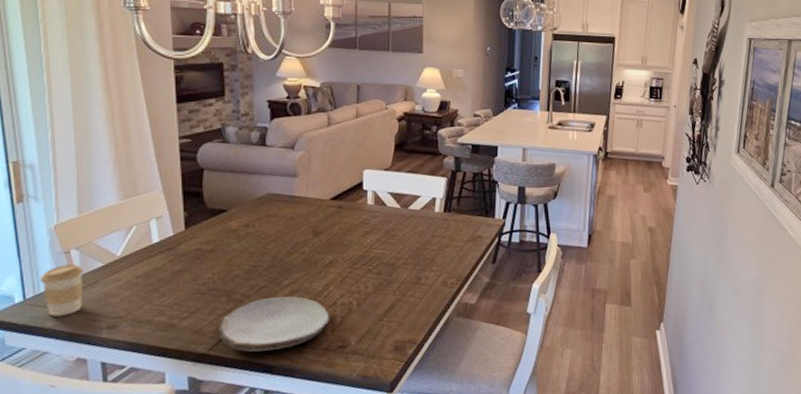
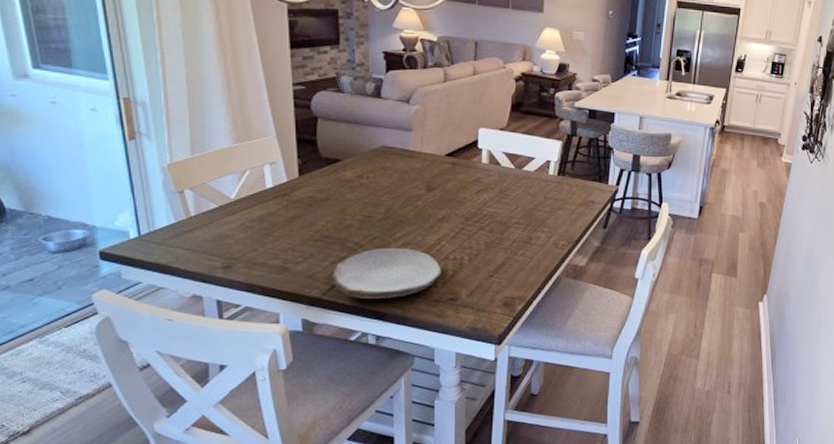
coffee cup: present [39,263,84,317] -> none [154,203,198,254]

